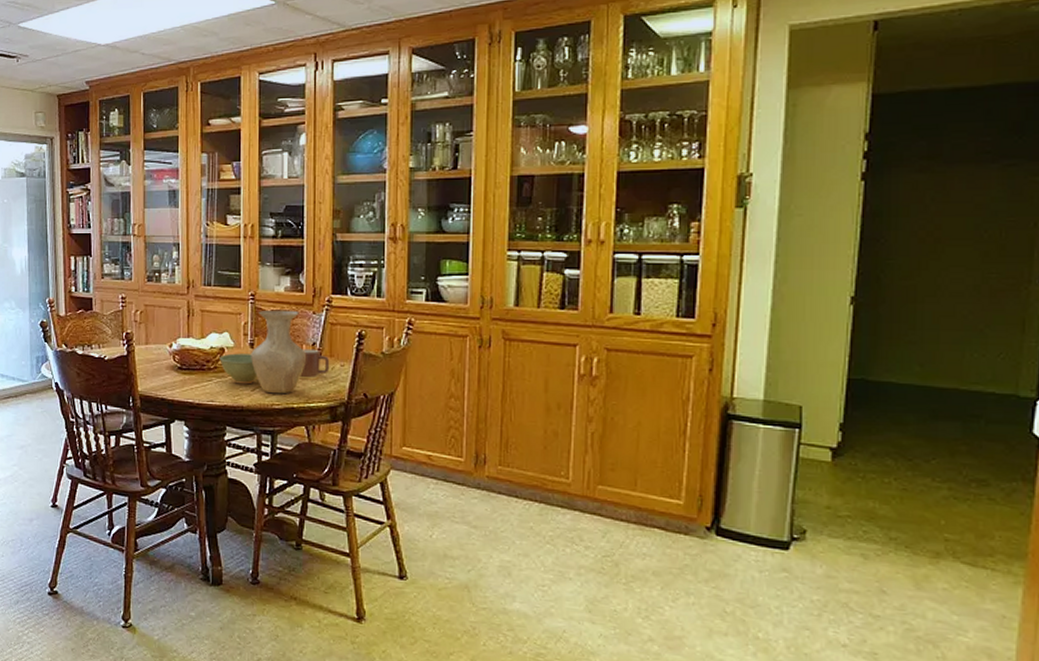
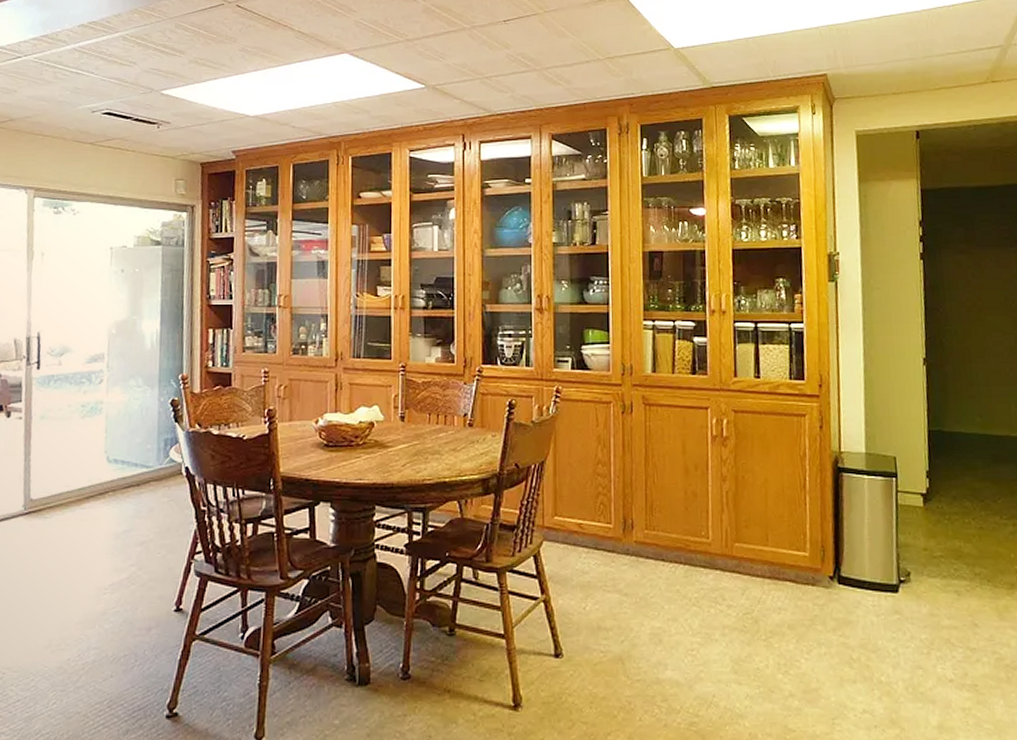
bowl: present [219,353,258,385] -> none [368,427,408,460]
vase: present [251,309,307,394] -> none [401,381,459,468]
mug: present [300,348,330,380] -> none [451,420,482,452]

